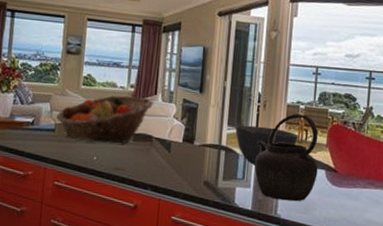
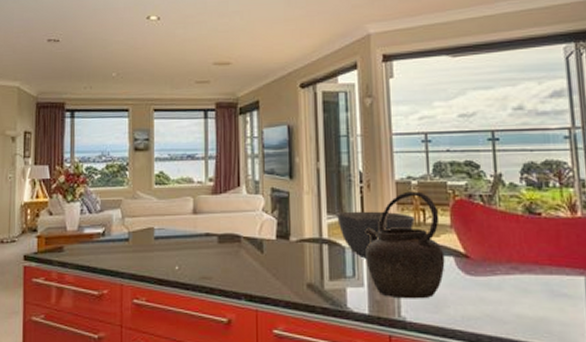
fruit basket: present [56,95,154,144] -> none [128,191,238,250]

